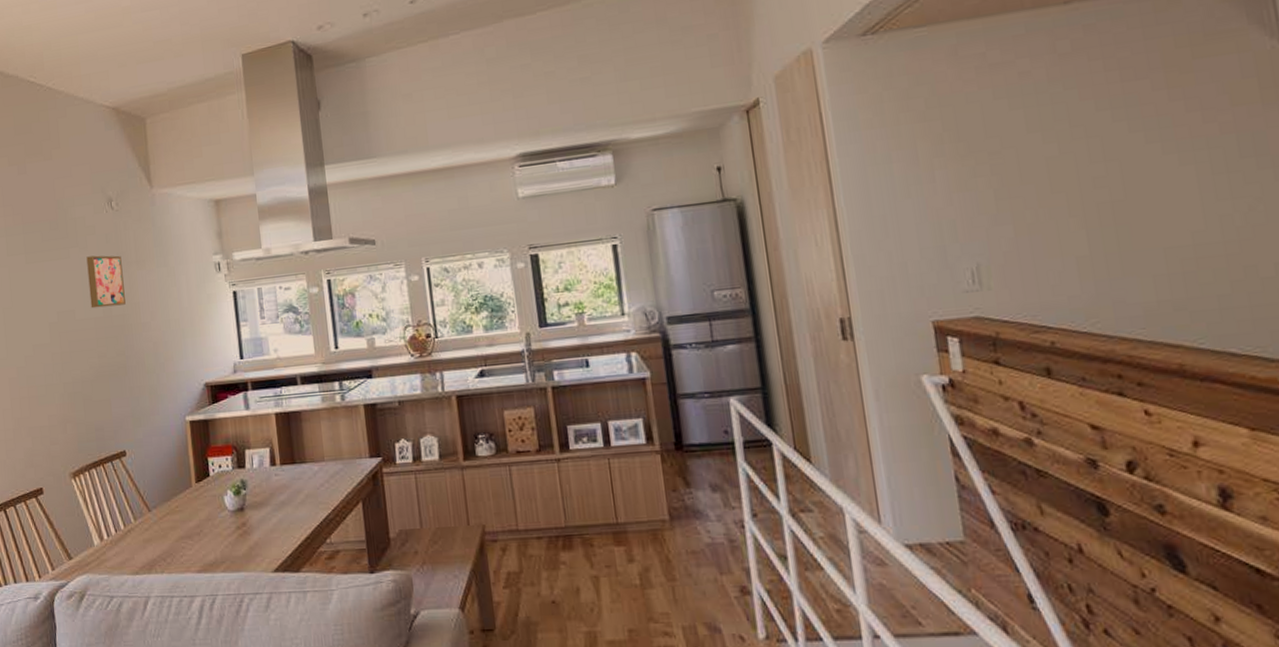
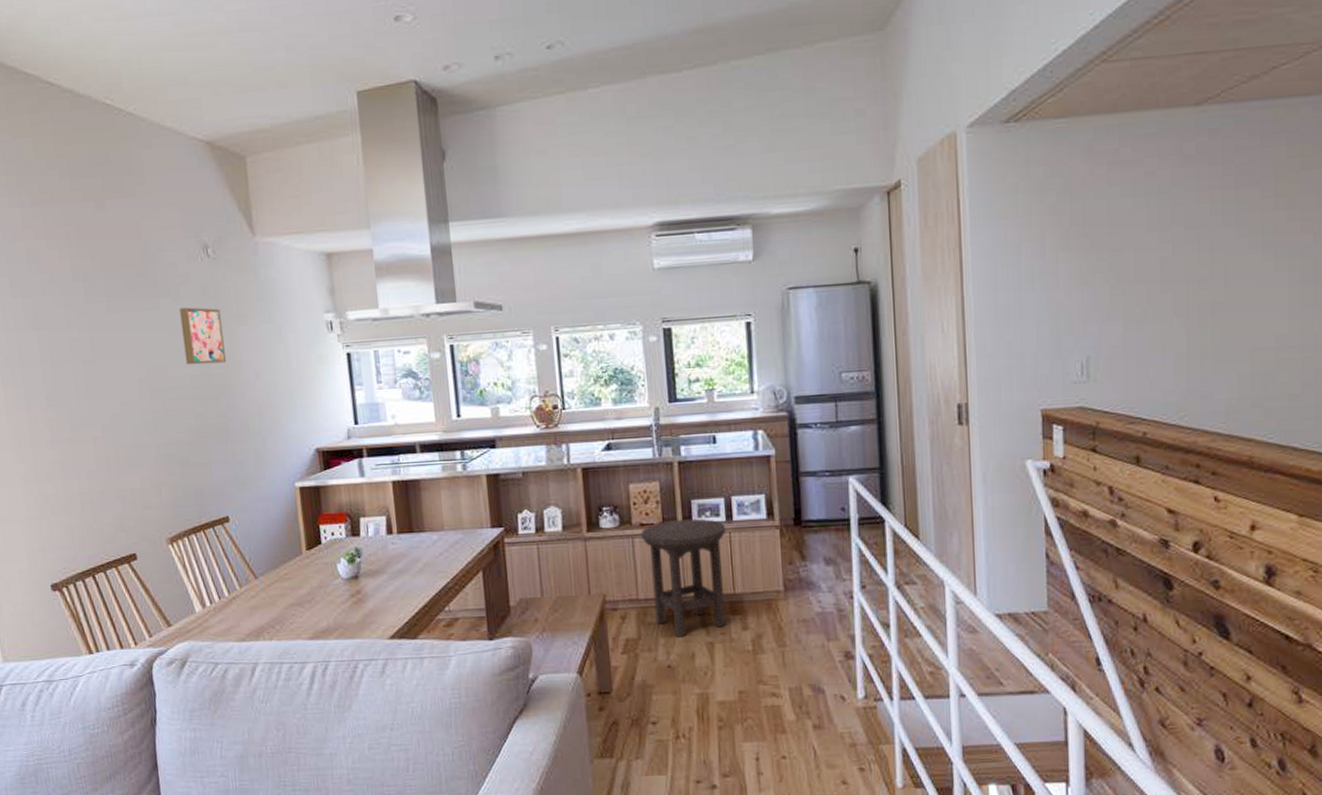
stool: none [517,445,611,571] -> present [641,518,727,637]

